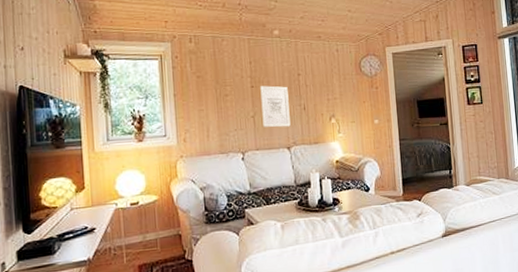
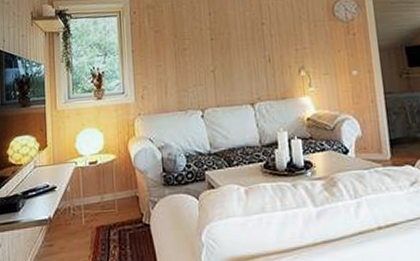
wall art: present [260,85,291,128] -> none [220,37,254,82]

